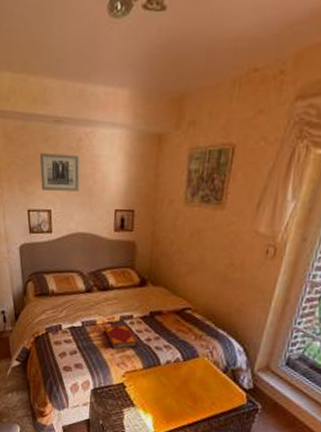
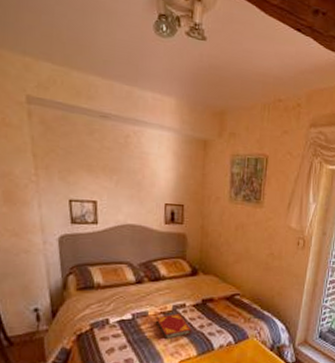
wall art: present [39,153,80,191] -> none [83,144,128,184]

